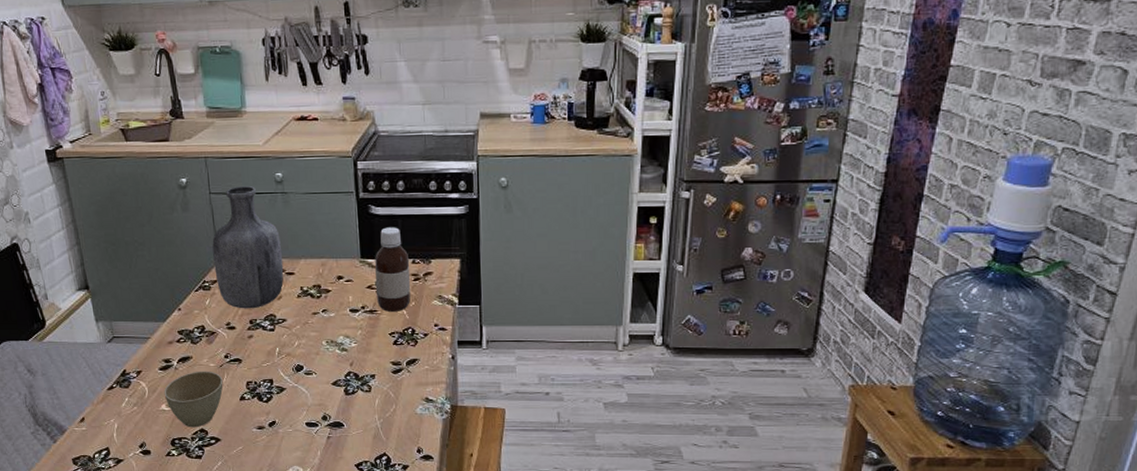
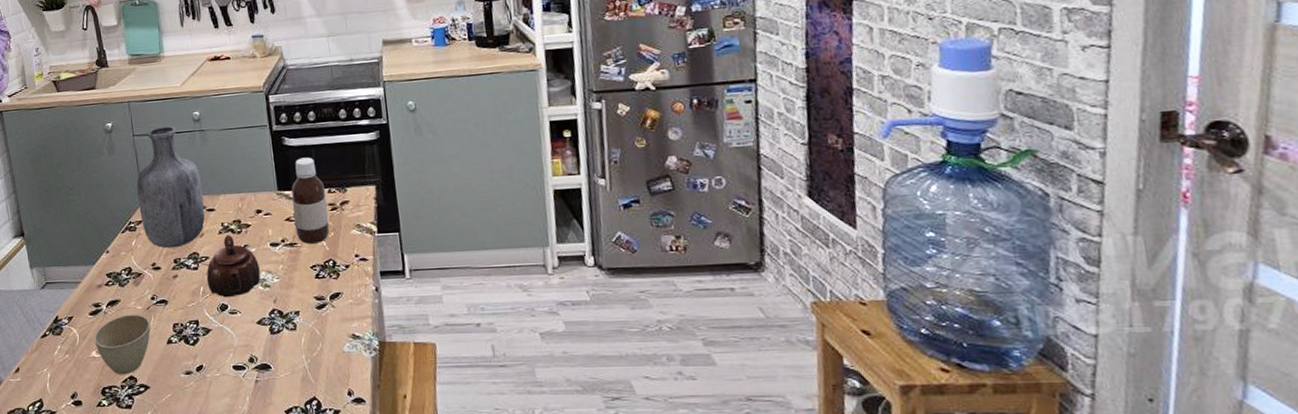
teapot: none [282,299,338,359] -> present [206,235,261,298]

